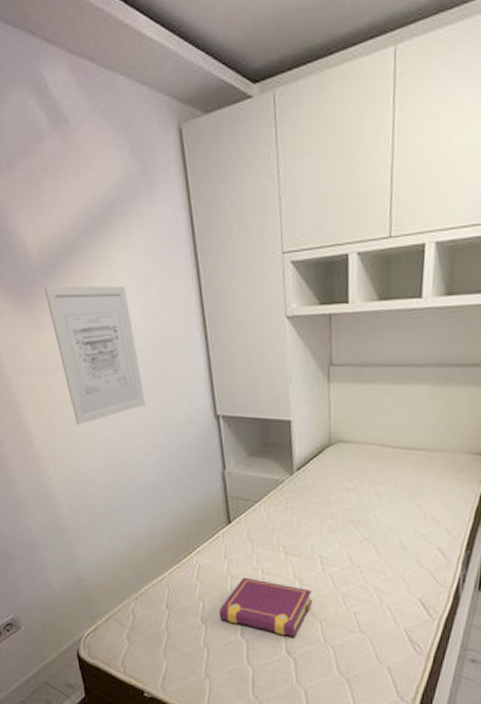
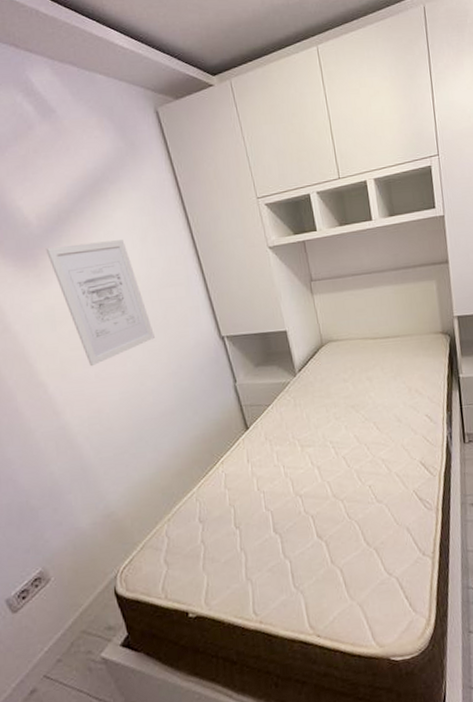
book: present [219,577,312,637] -> none [250,474,332,522]

